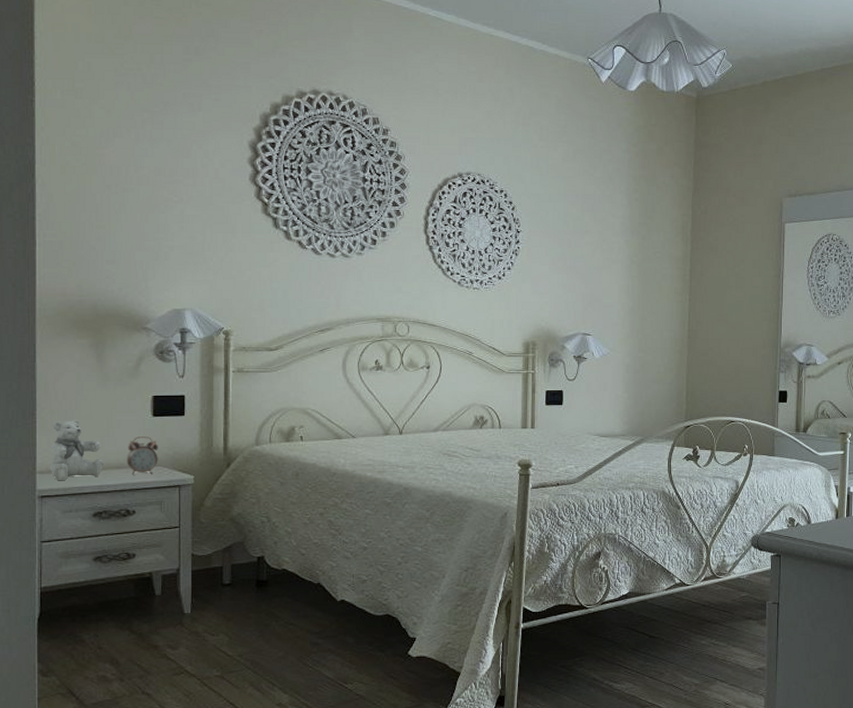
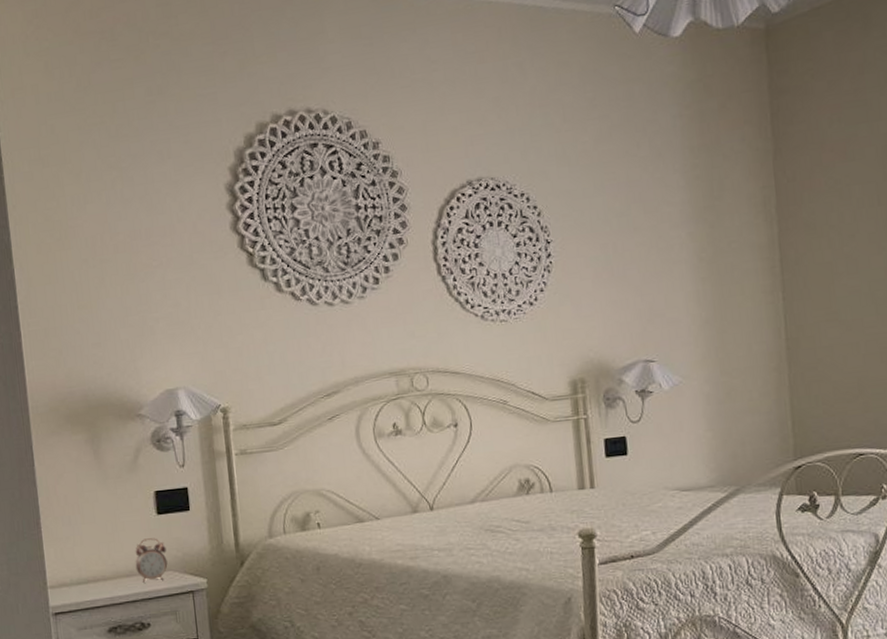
teddy bear: present [49,419,103,481] -> none [57,525,113,596]

